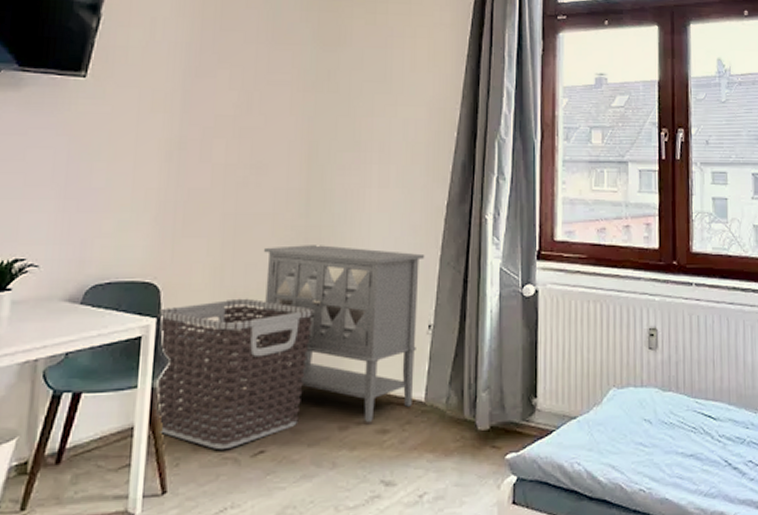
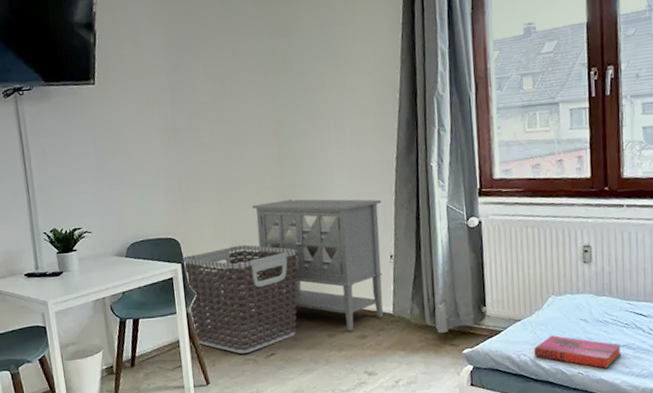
hardback book: none [589,439,688,484] -> present [533,335,622,368]

